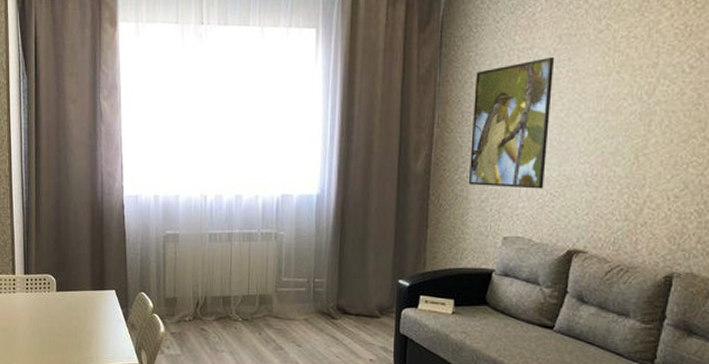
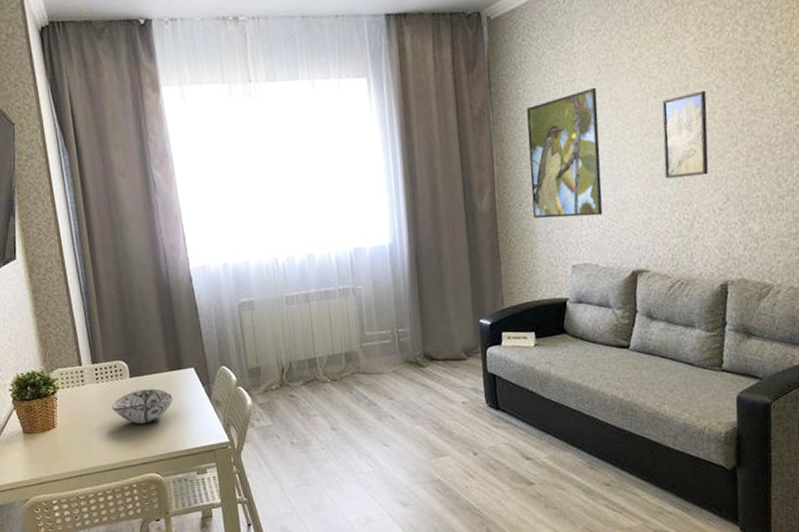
decorative bowl: none [36,304,93,336] -> present [111,388,174,424]
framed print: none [618,69,677,159] -> present [661,90,709,179]

